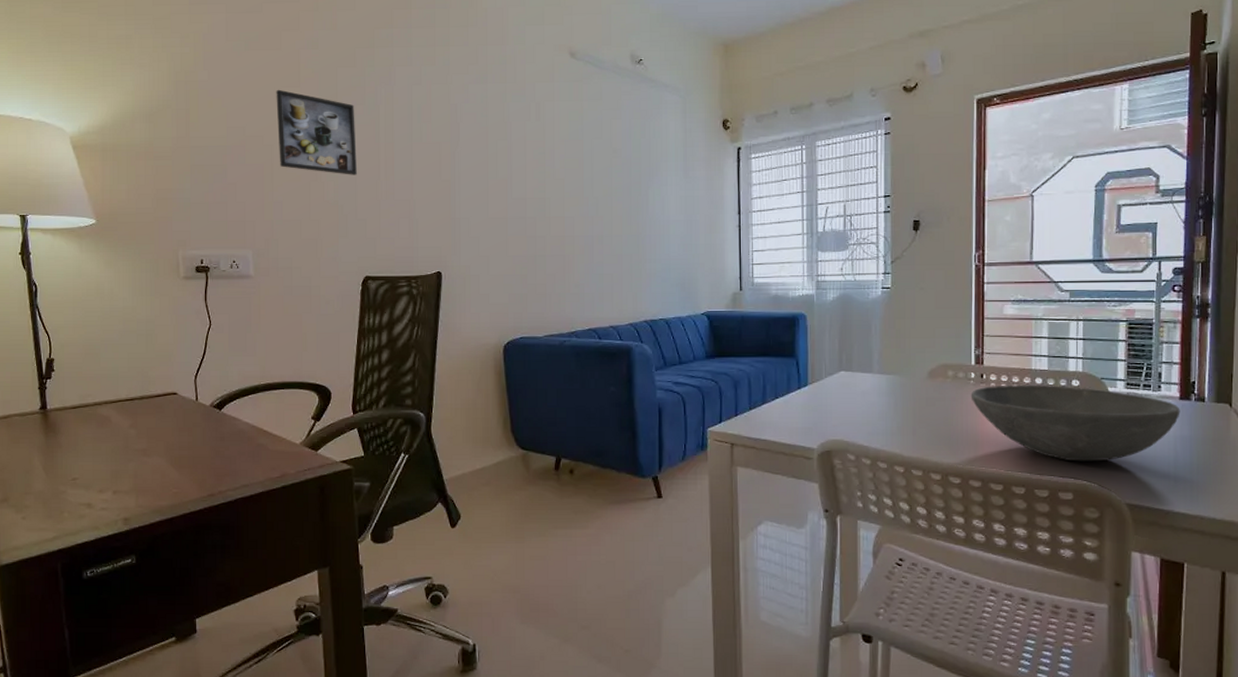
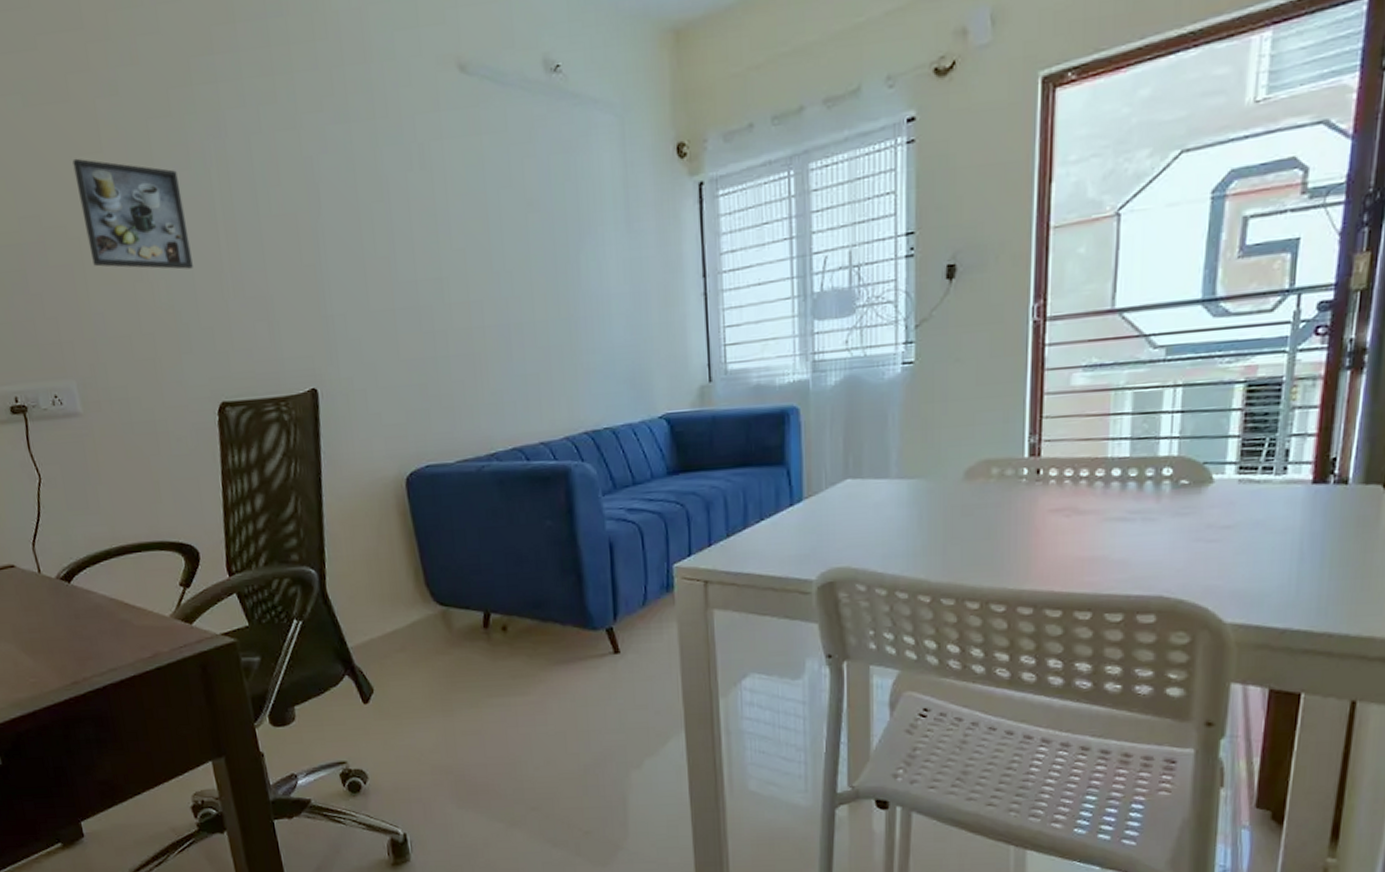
bowl: present [970,384,1180,462] -> none [1022,477,1313,575]

